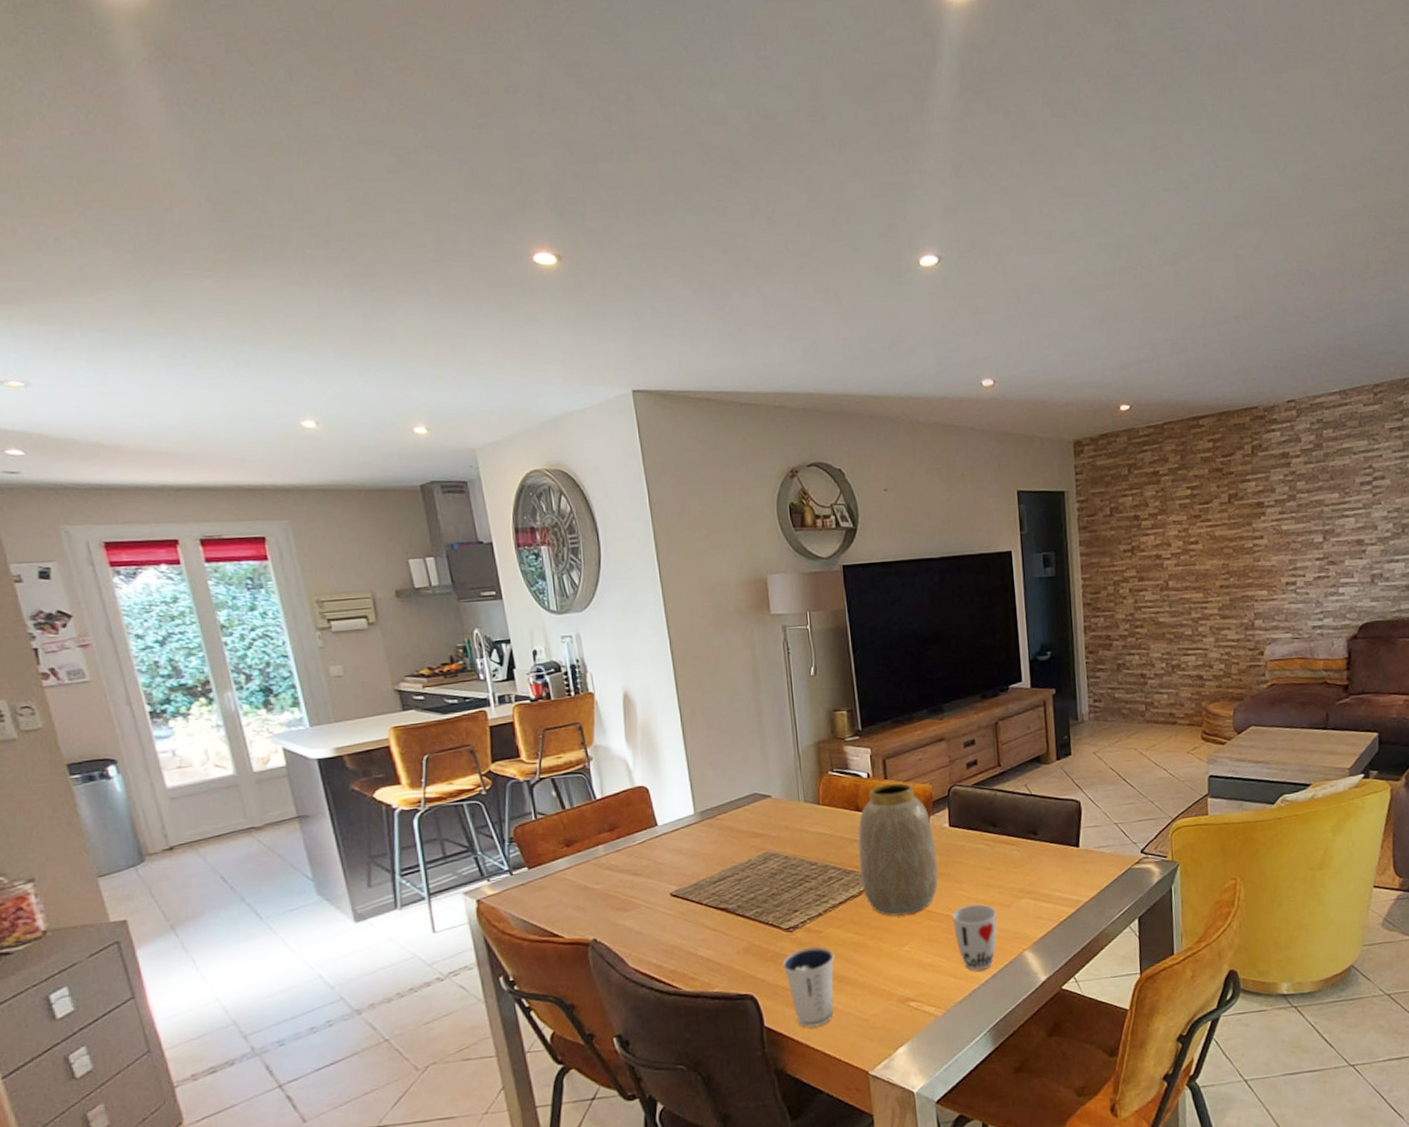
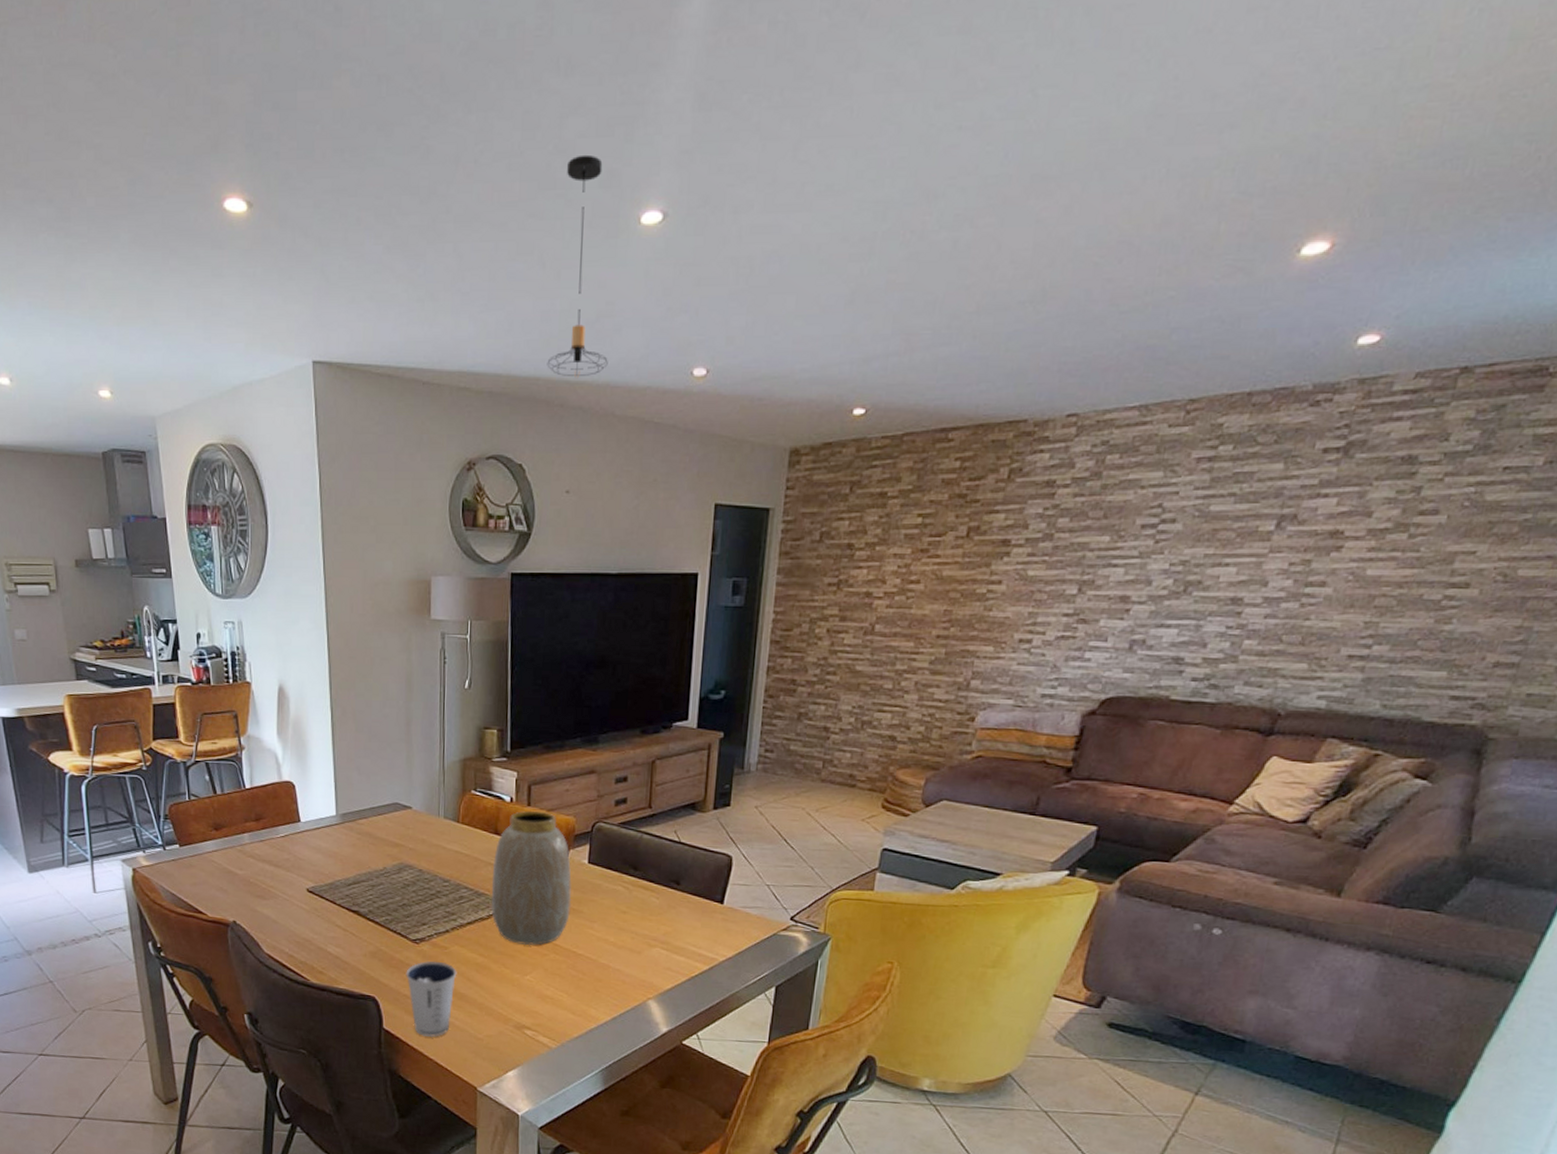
pendant light: none [850,212,907,394] -> present [547,154,608,379]
cup: present [952,904,997,971] -> none [579,945,626,1012]

